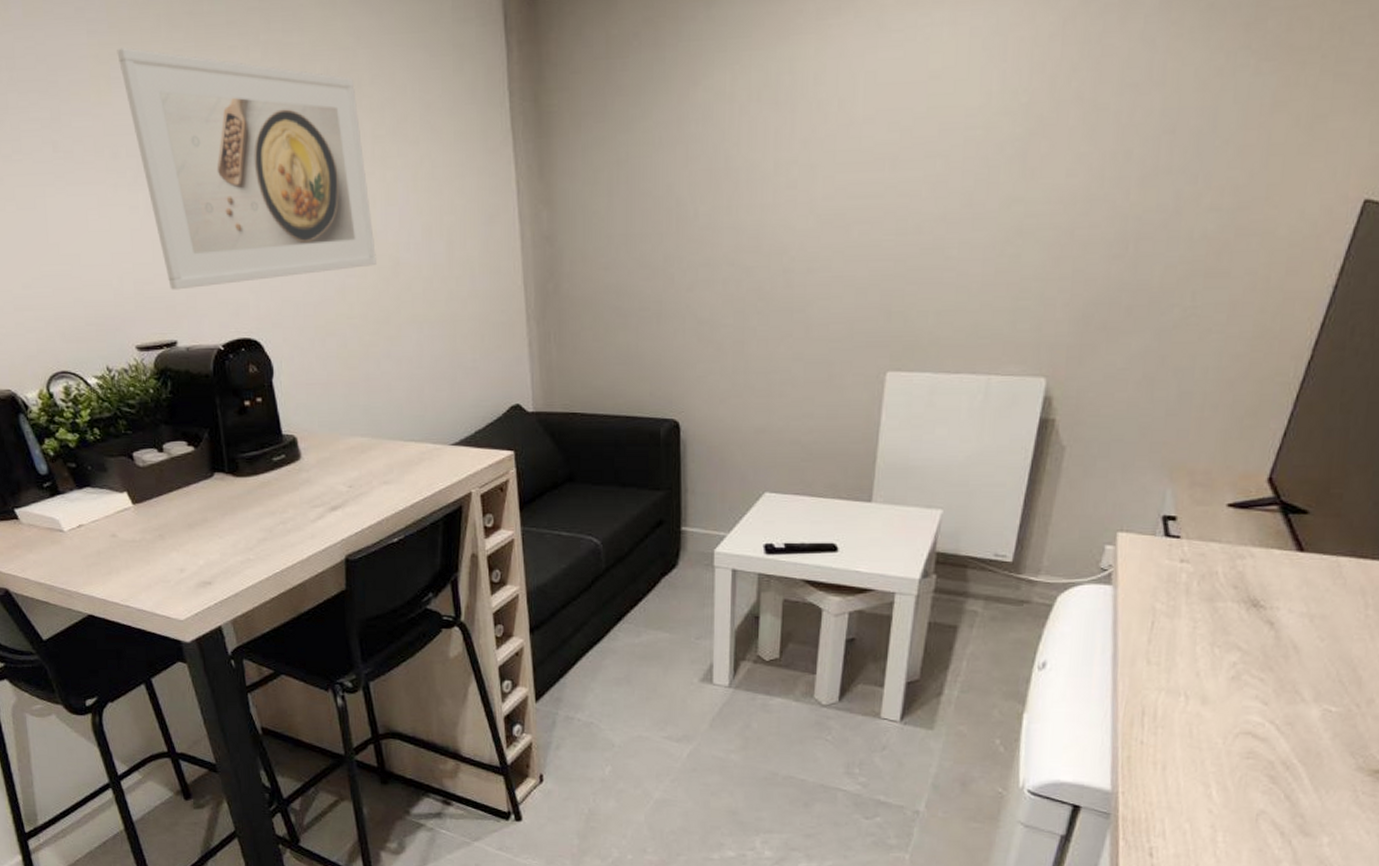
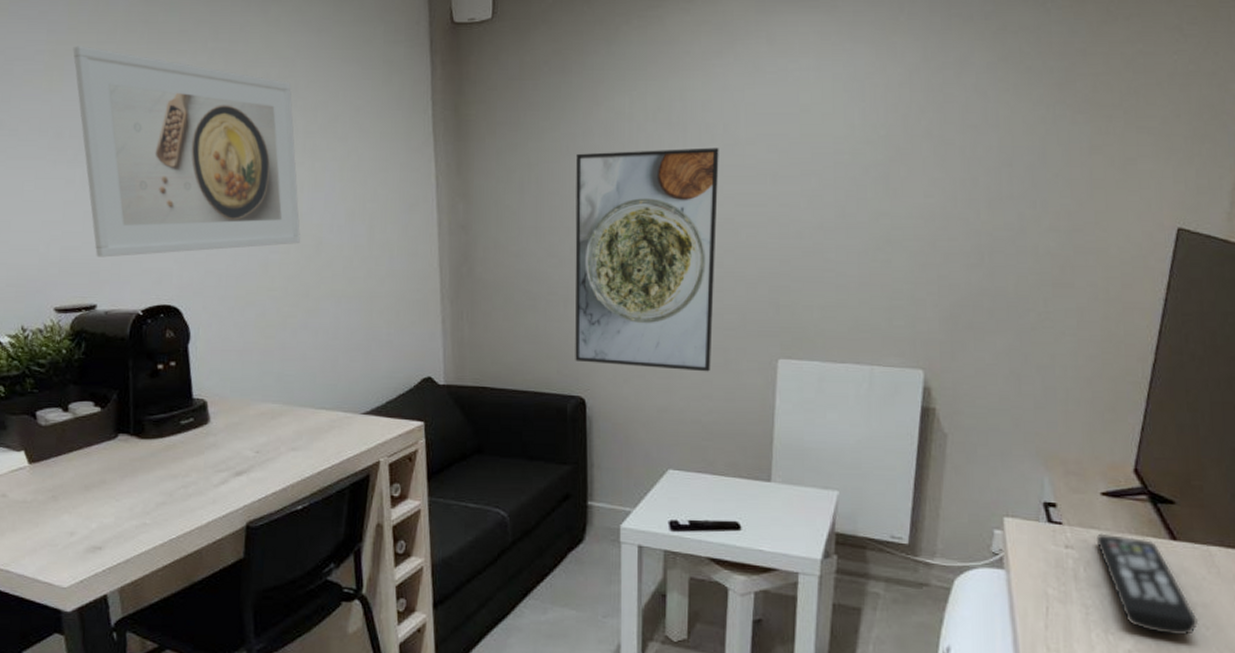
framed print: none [668,129,832,389] -> present [575,148,719,372]
remote control: none [1214,546,1315,648] -> present [1096,533,1199,636]

